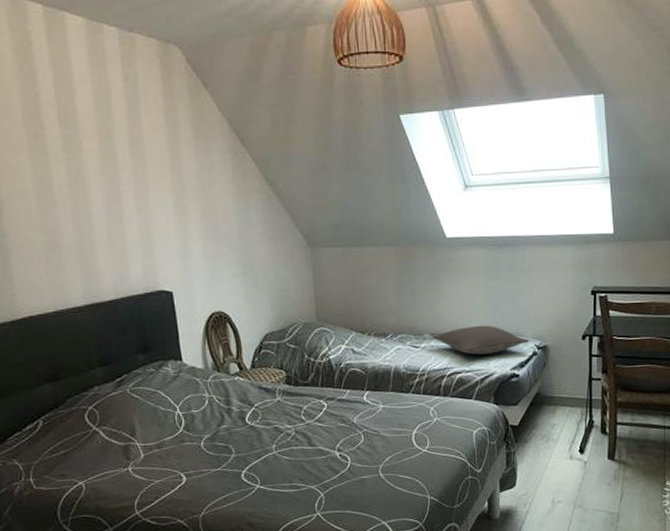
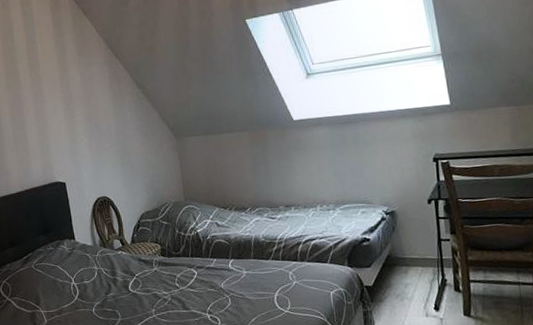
pillow: present [432,325,529,355] -> none [286,195,377,223]

